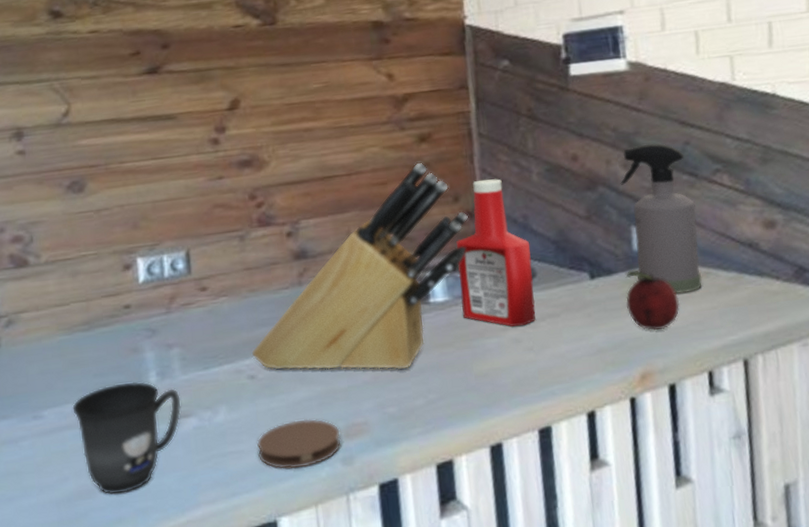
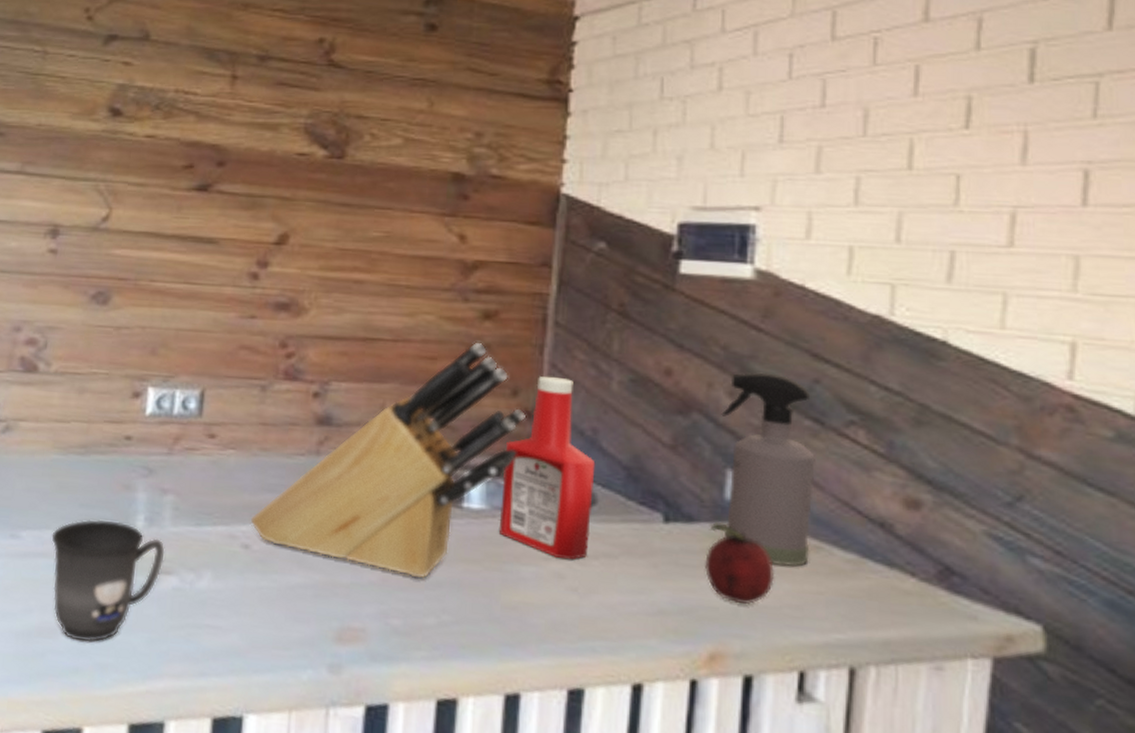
coaster: present [257,419,342,469] -> none [236,606,332,664]

